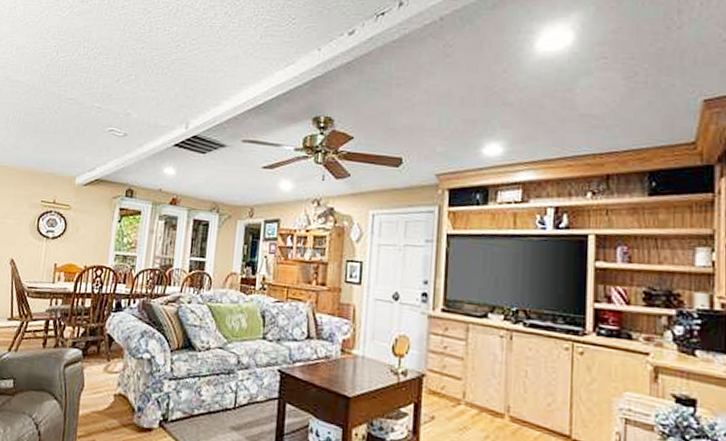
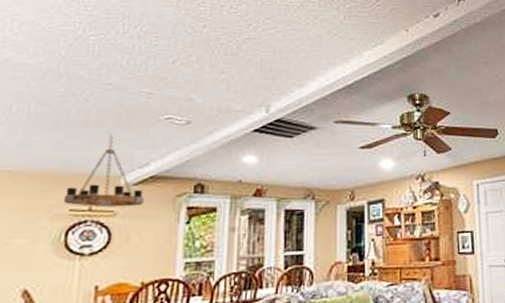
chandelier: none [37,142,90,204] -> present [63,134,144,208]

